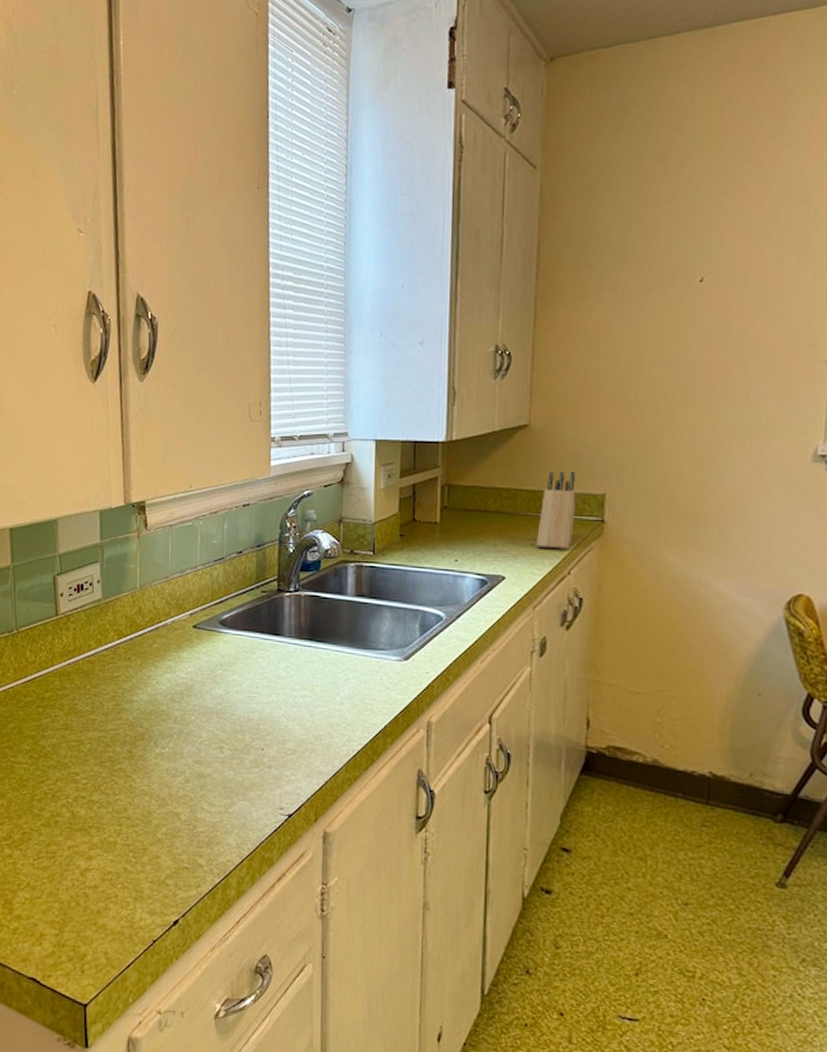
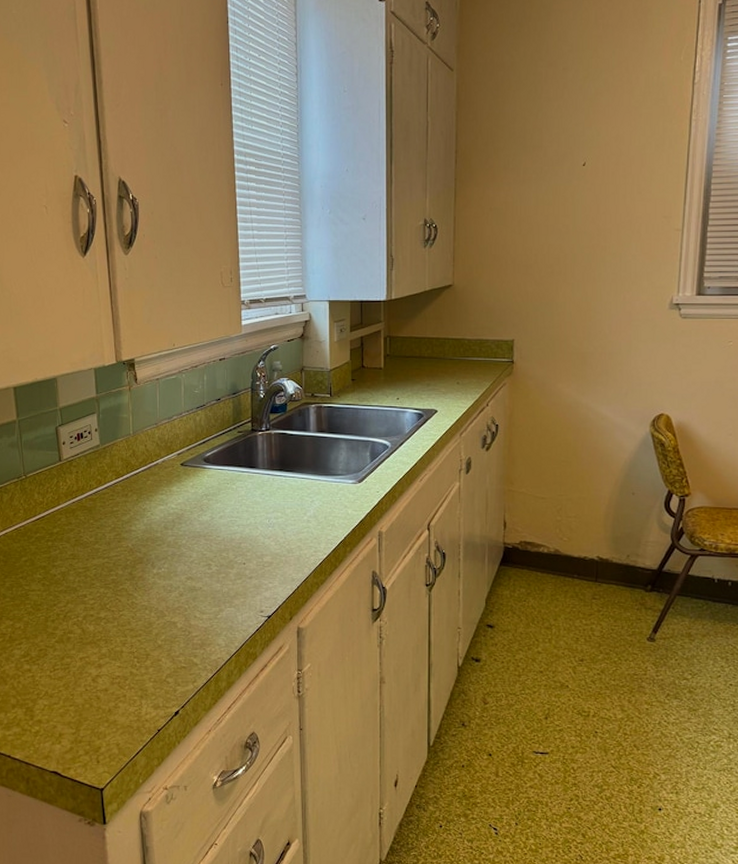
knife block: present [537,471,576,550] -> none [461,322,491,386]

